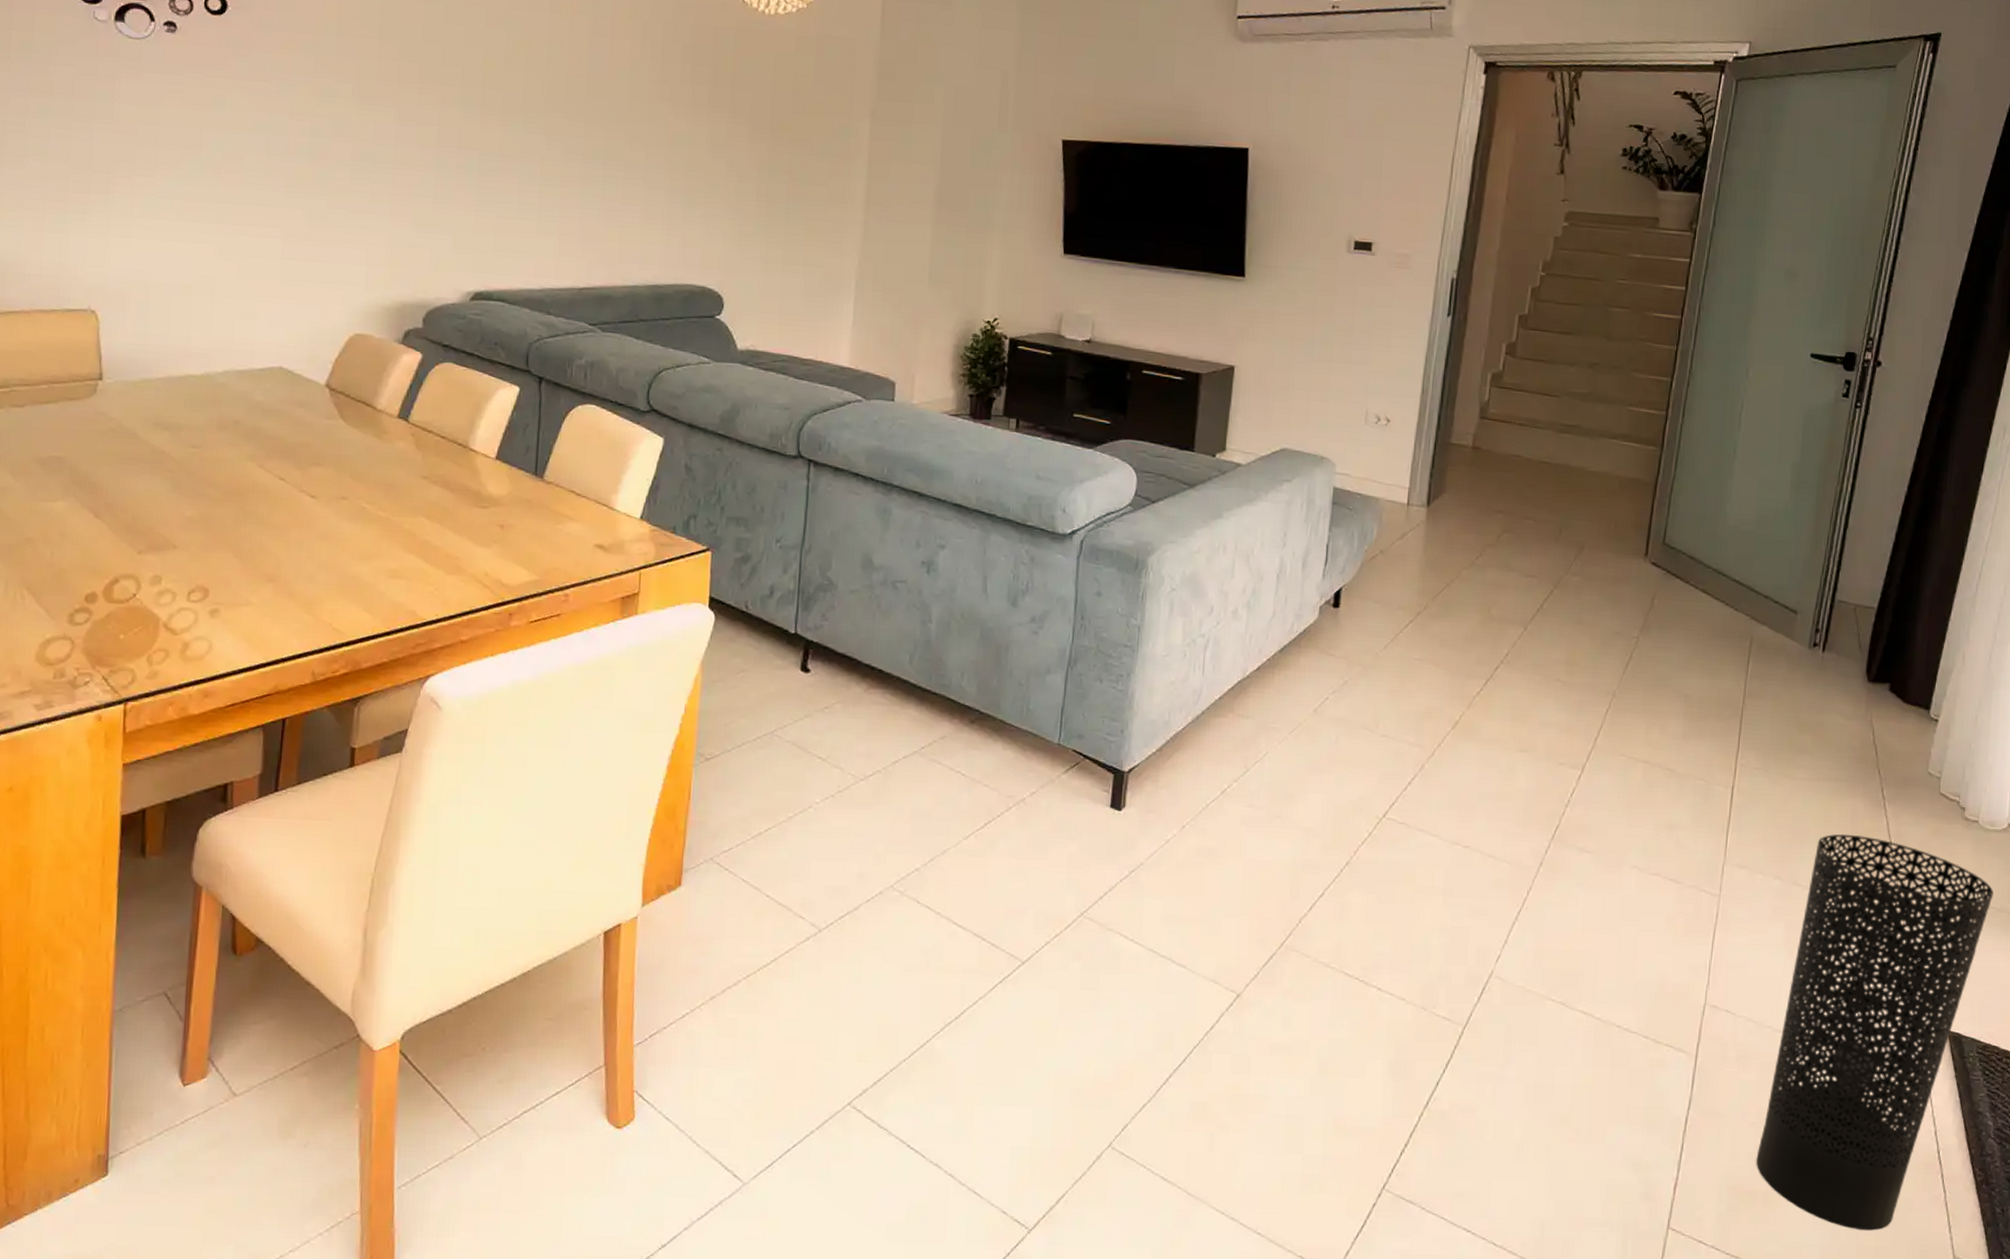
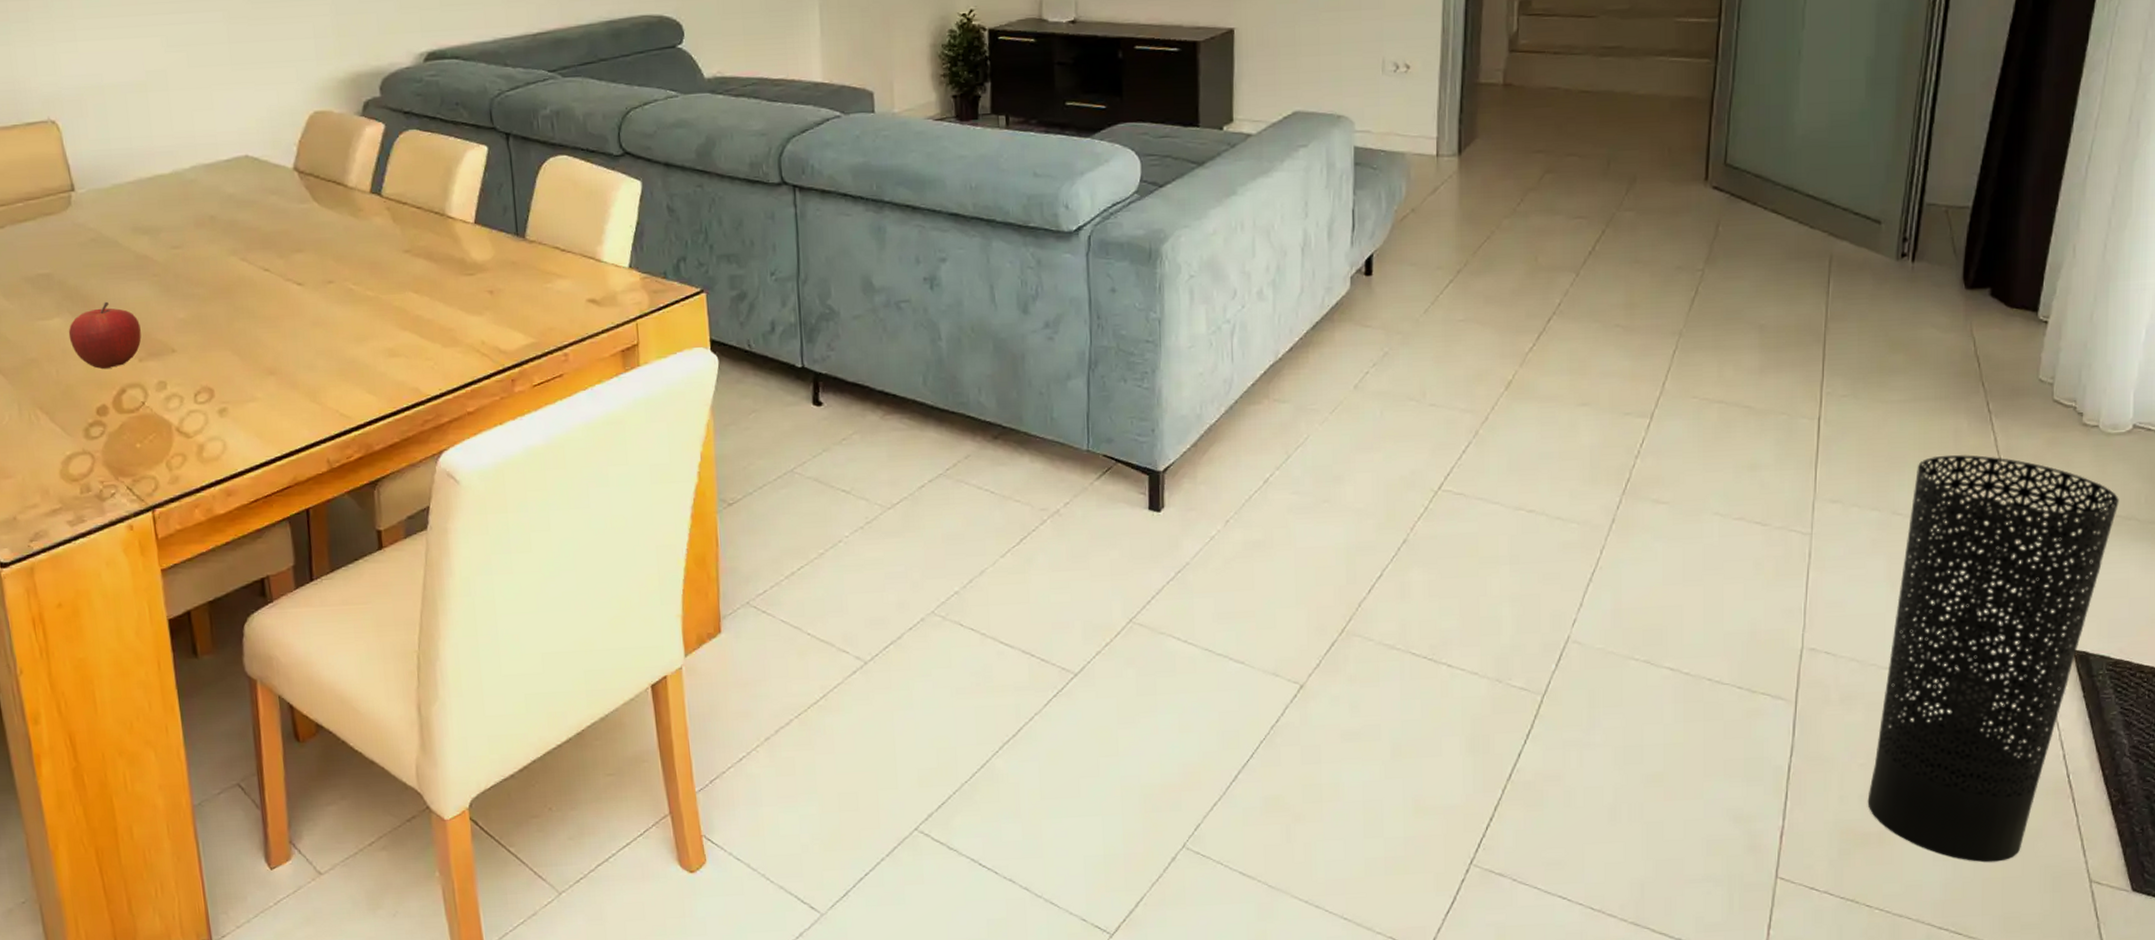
fruit: none [70,490,145,557] -> present [68,301,142,370]

